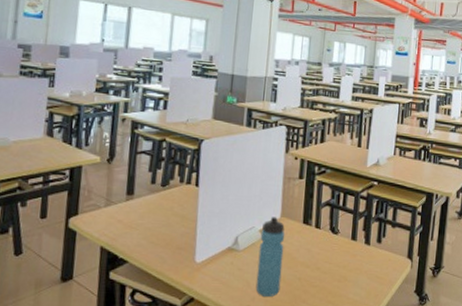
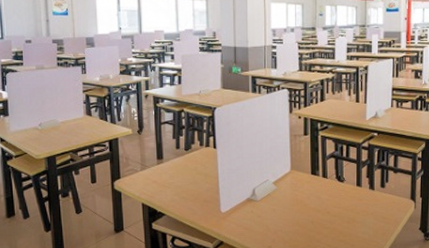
water bottle: present [255,217,285,297] -> none [274,170,296,238]

